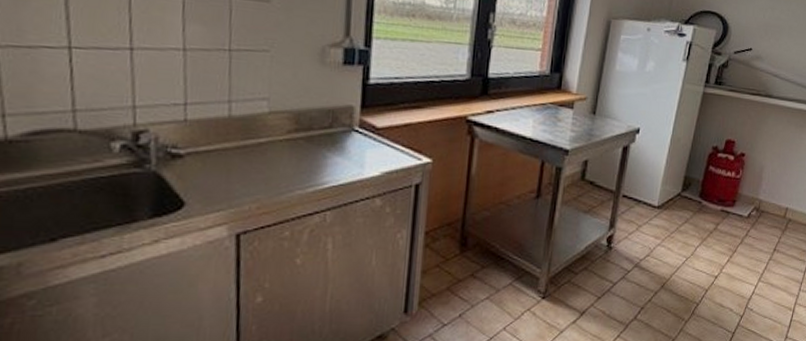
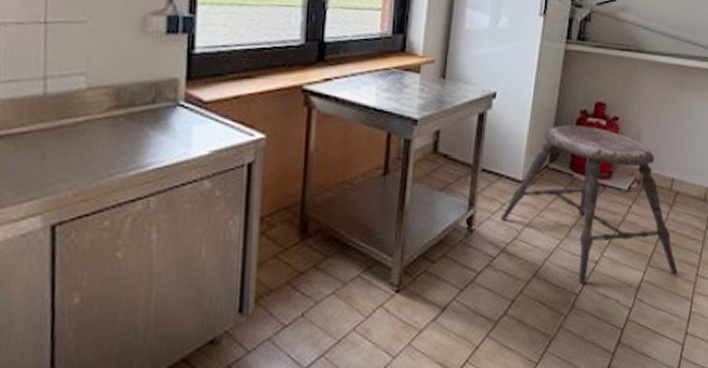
stool: none [636,159,784,295] -> present [500,125,678,284]

